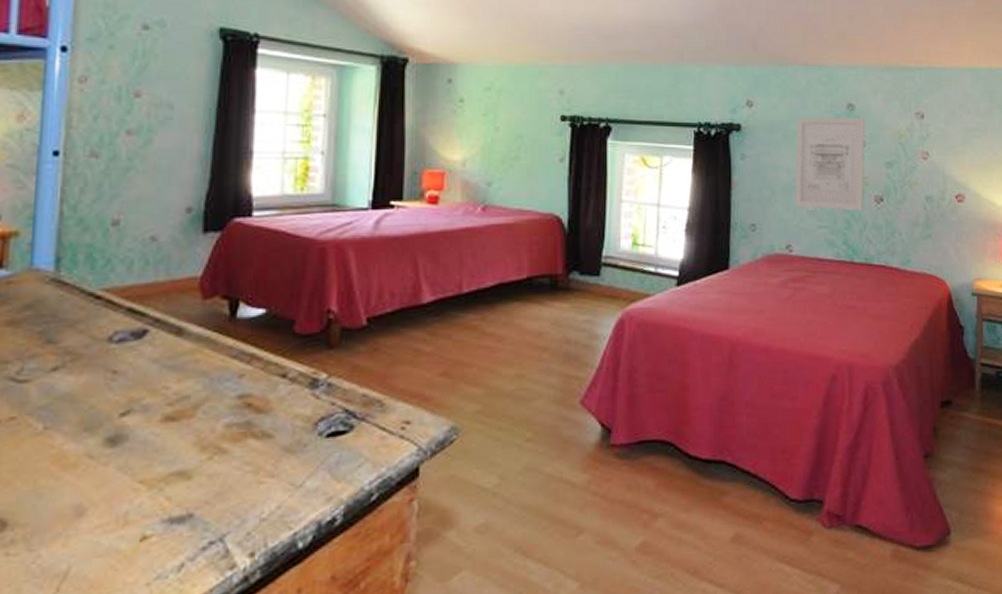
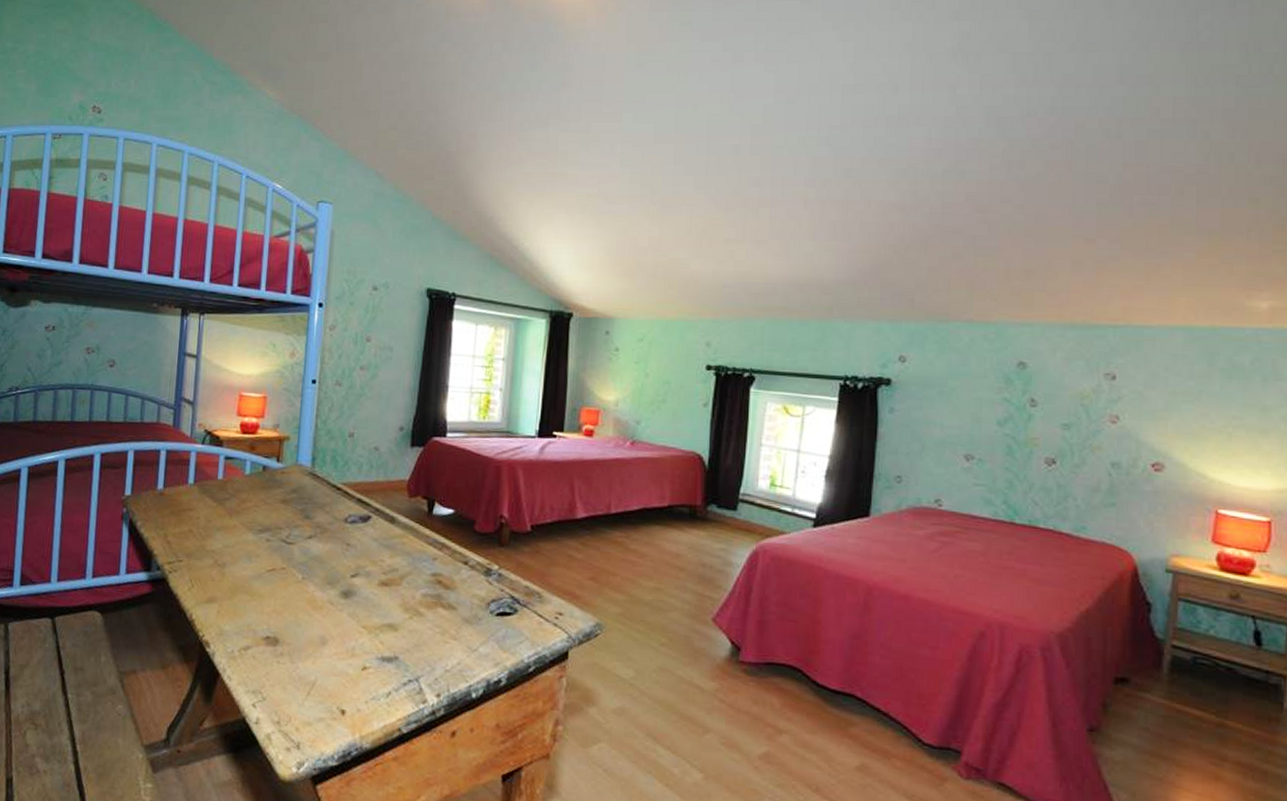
wall art: present [795,117,865,212] -> none [948,374,1039,473]

